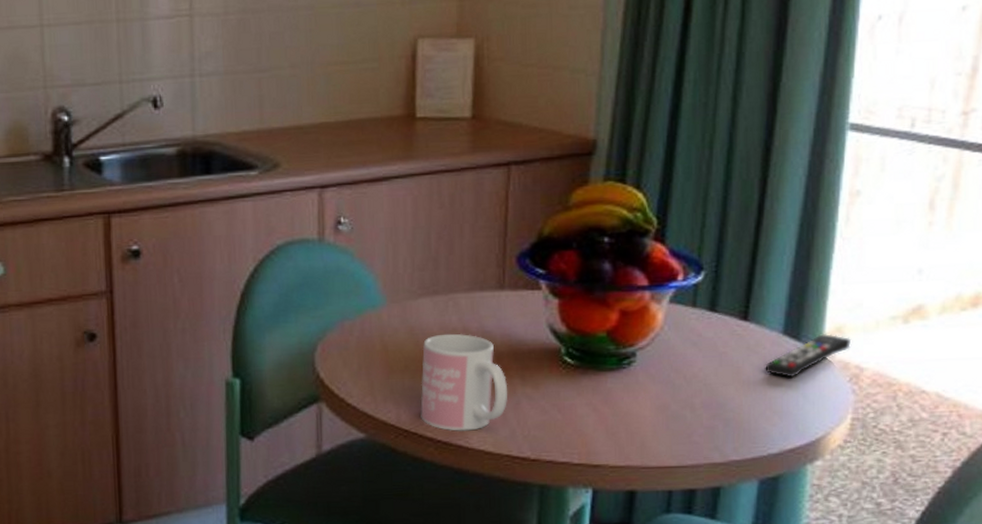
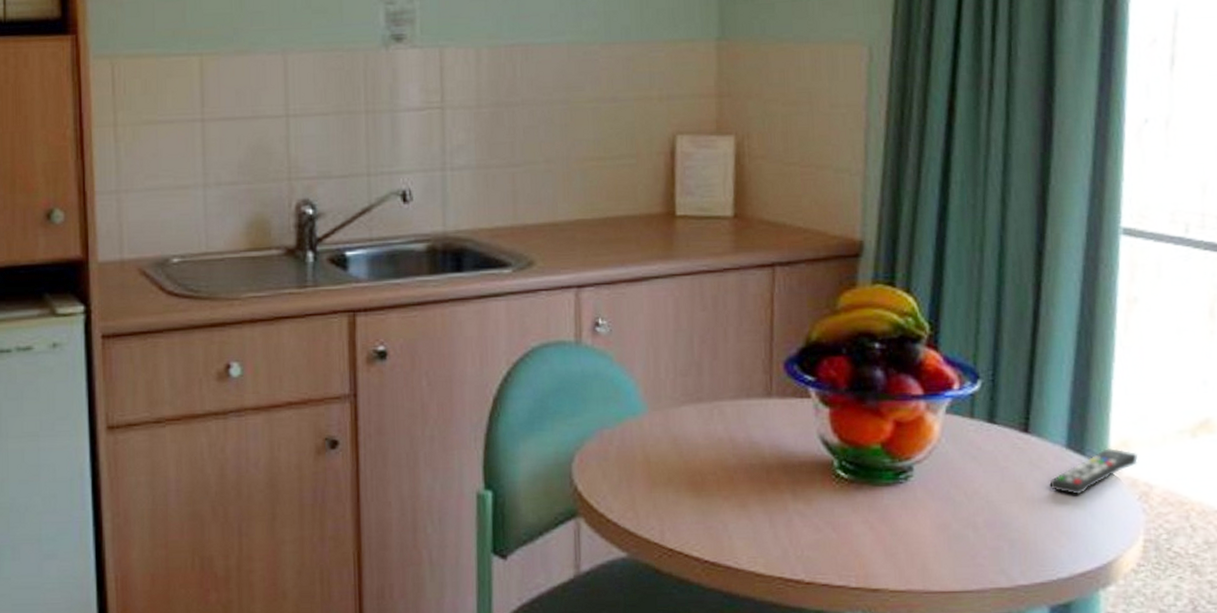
mug: present [420,333,508,432] -> none [685,443,779,551]

